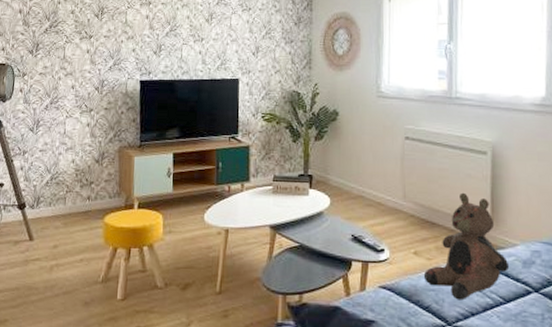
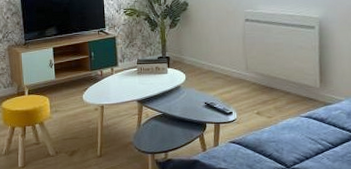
teddy bear: present [423,192,510,300] -> none [265,61,336,148]

